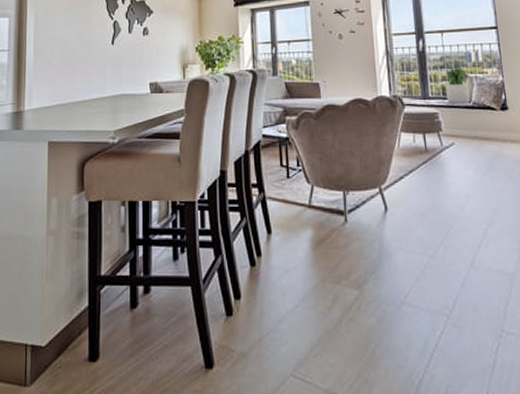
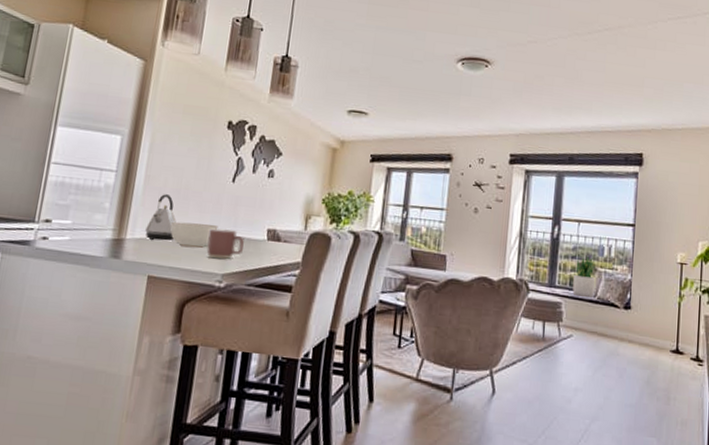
kettle: none [40,64,67,108] -> present [145,194,176,241]
bowl: none [62,87,105,111] -> present [170,221,219,249]
mug: none [97,88,130,117] -> present [206,228,244,259]

